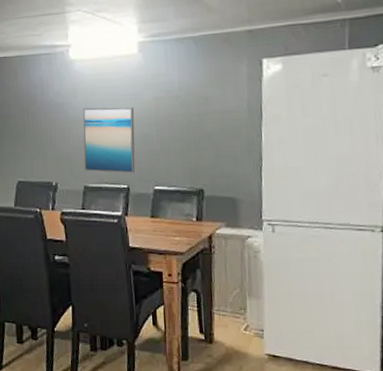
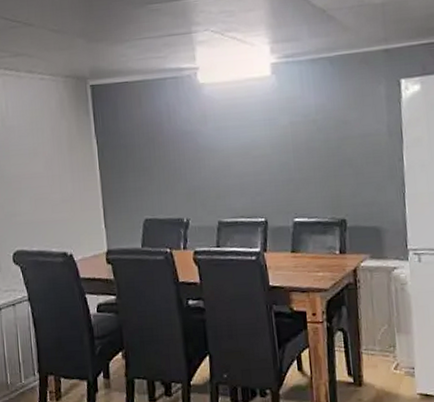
wall art: present [82,107,136,174] -> none [214,133,273,206]

